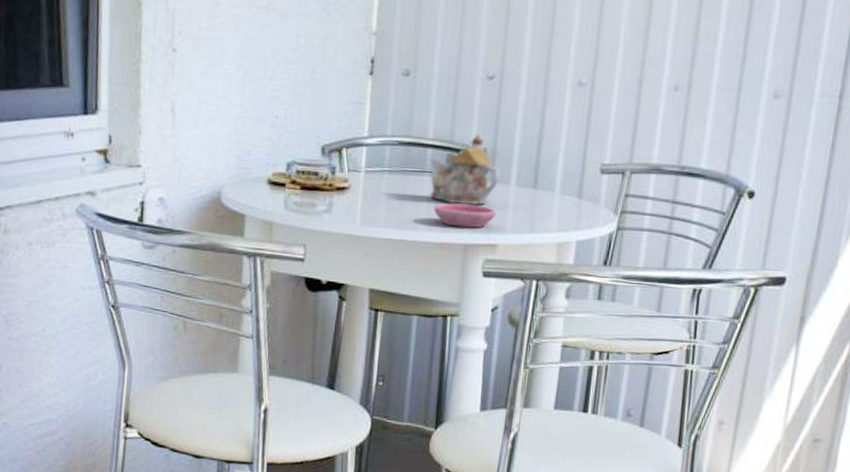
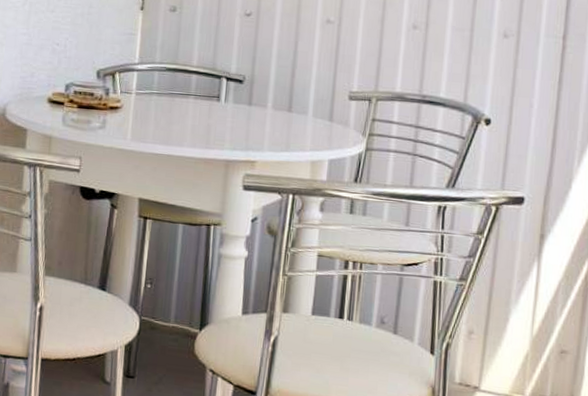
teapot: present [430,134,501,205] -> none [194,63,259,126]
saucer: present [433,203,497,228] -> none [198,123,255,146]

